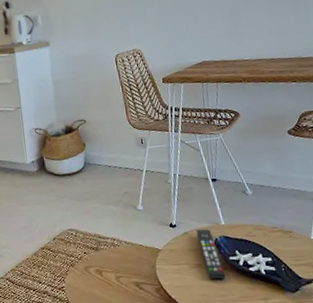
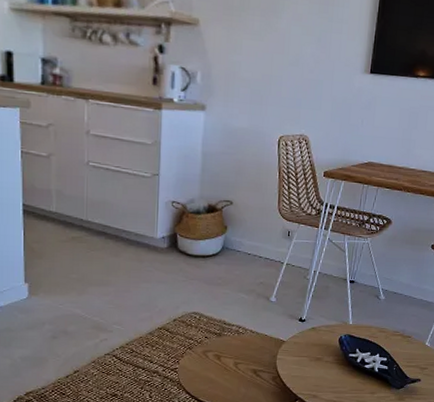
remote control: present [196,229,226,280] -> none [323,326,342,373]

